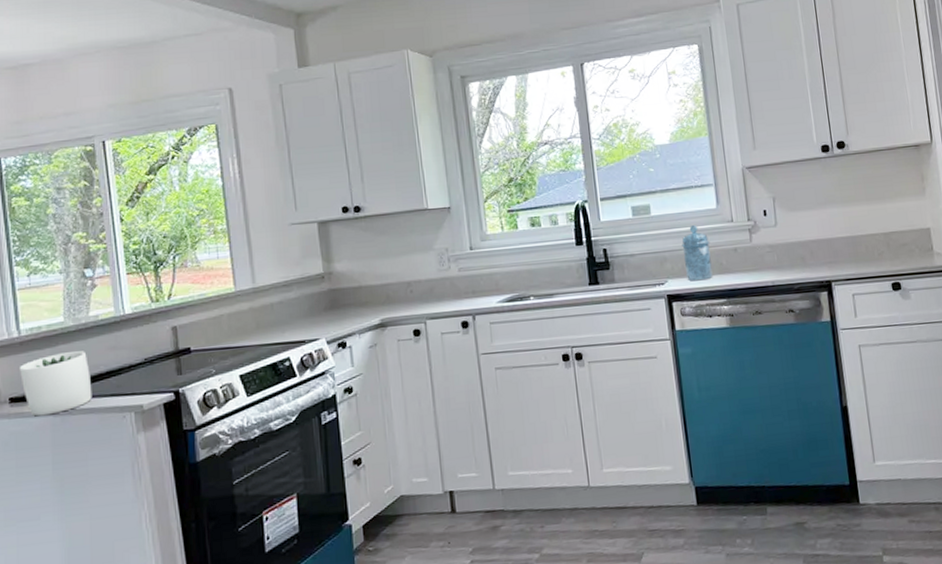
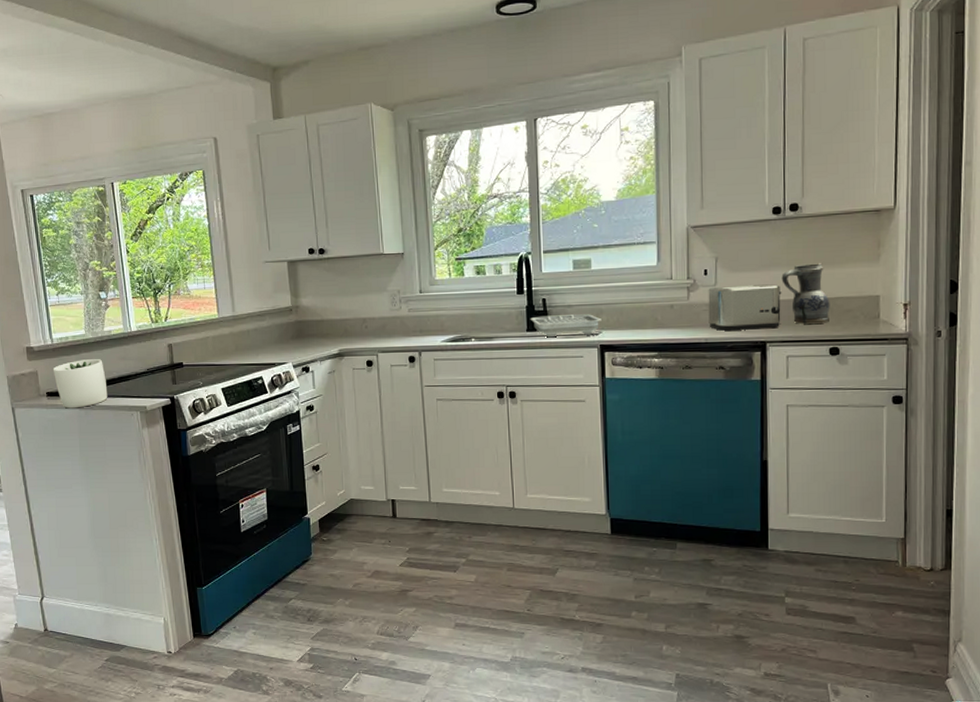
dish rack: none [591,262,666,291] -> present [530,314,602,338]
canister: present [682,224,713,281] -> none [619,280,647,333]
toaster: none [769,222,843,273] -> present [708,284,782,332]
ceramic jug: none [837,198,889,261] -> present [781,263,831,324]

